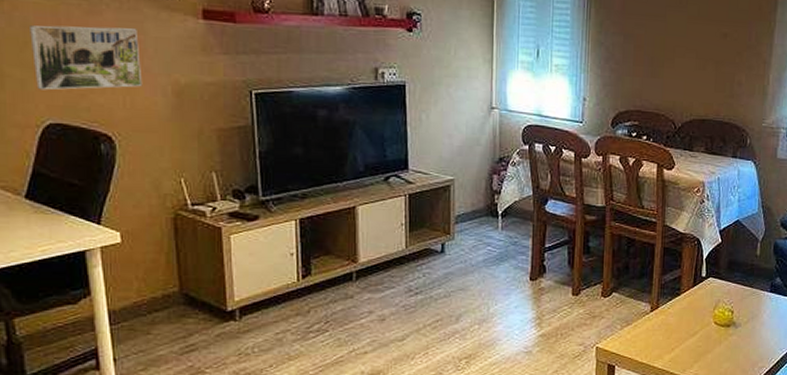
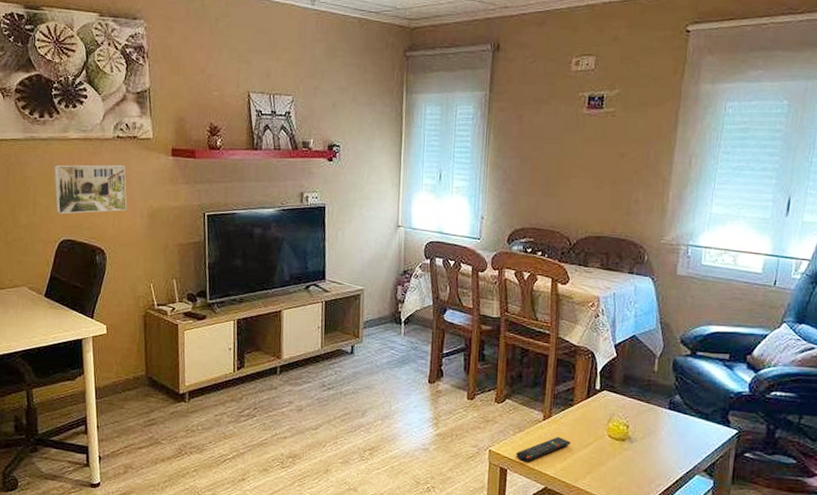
remote control: none [624,327,679,356] -> present [516,436,571,462]

